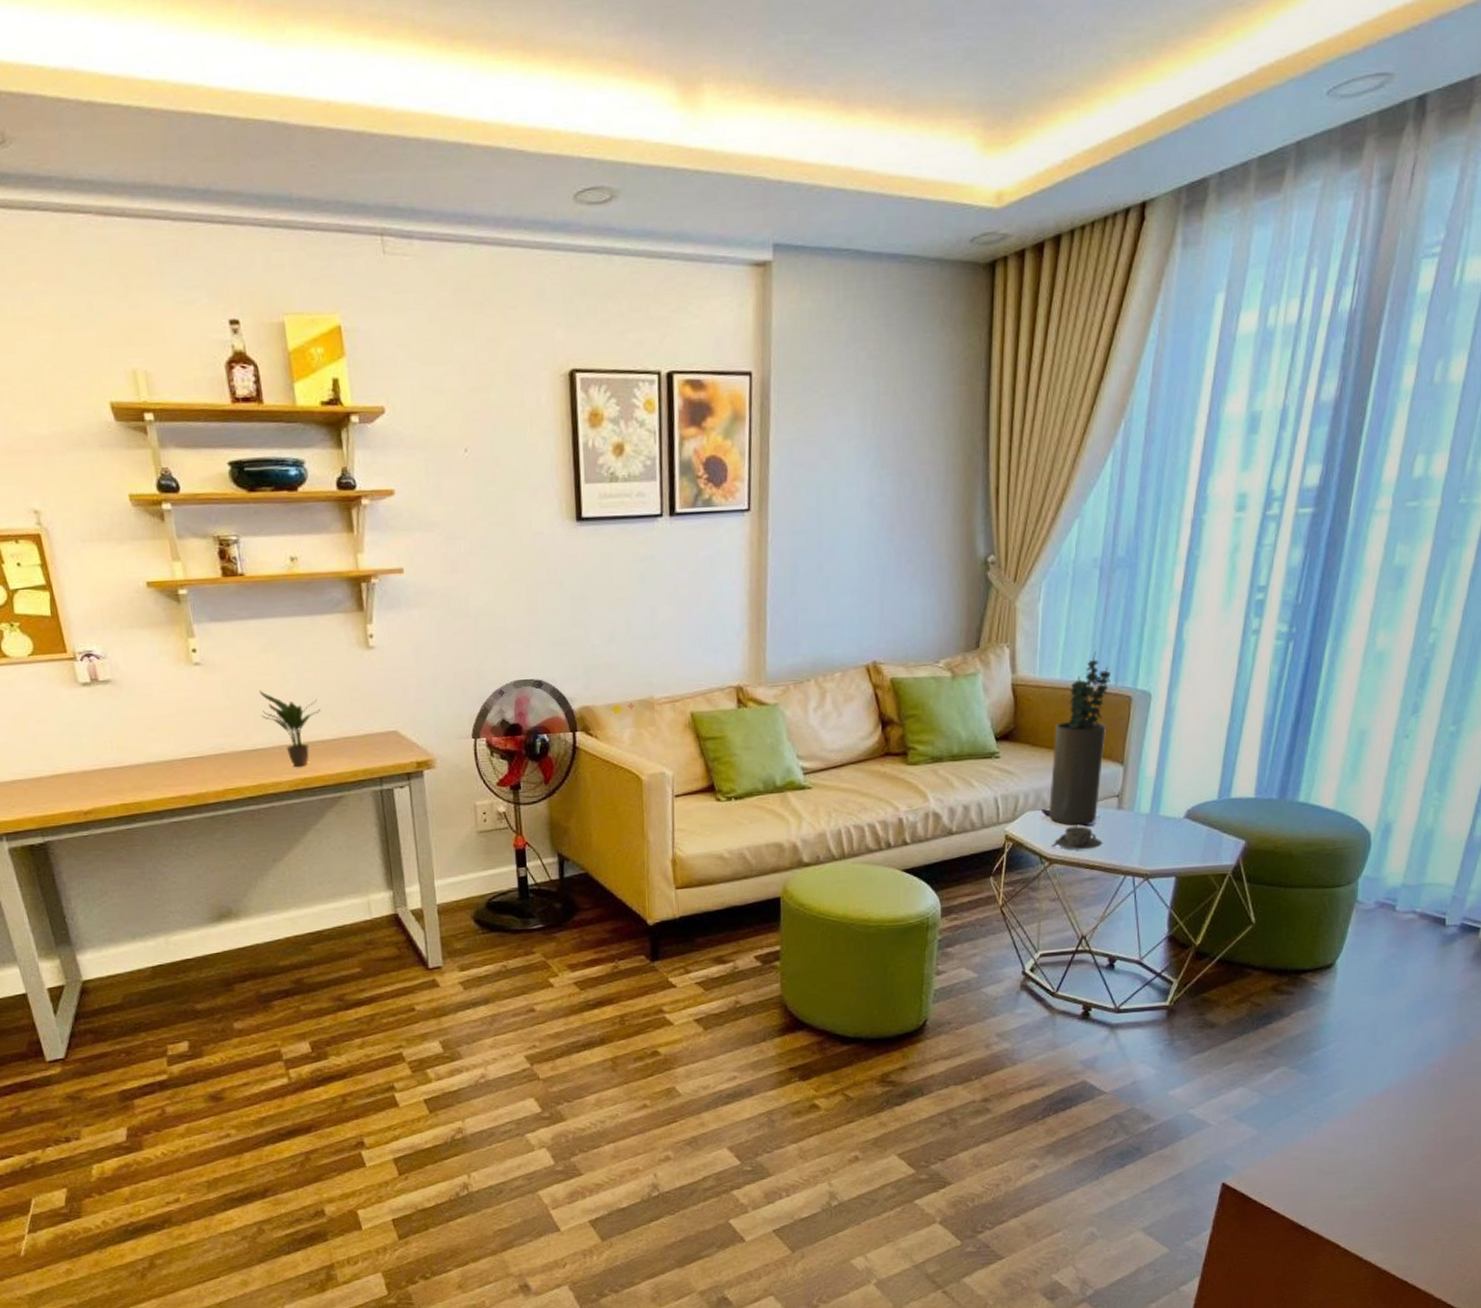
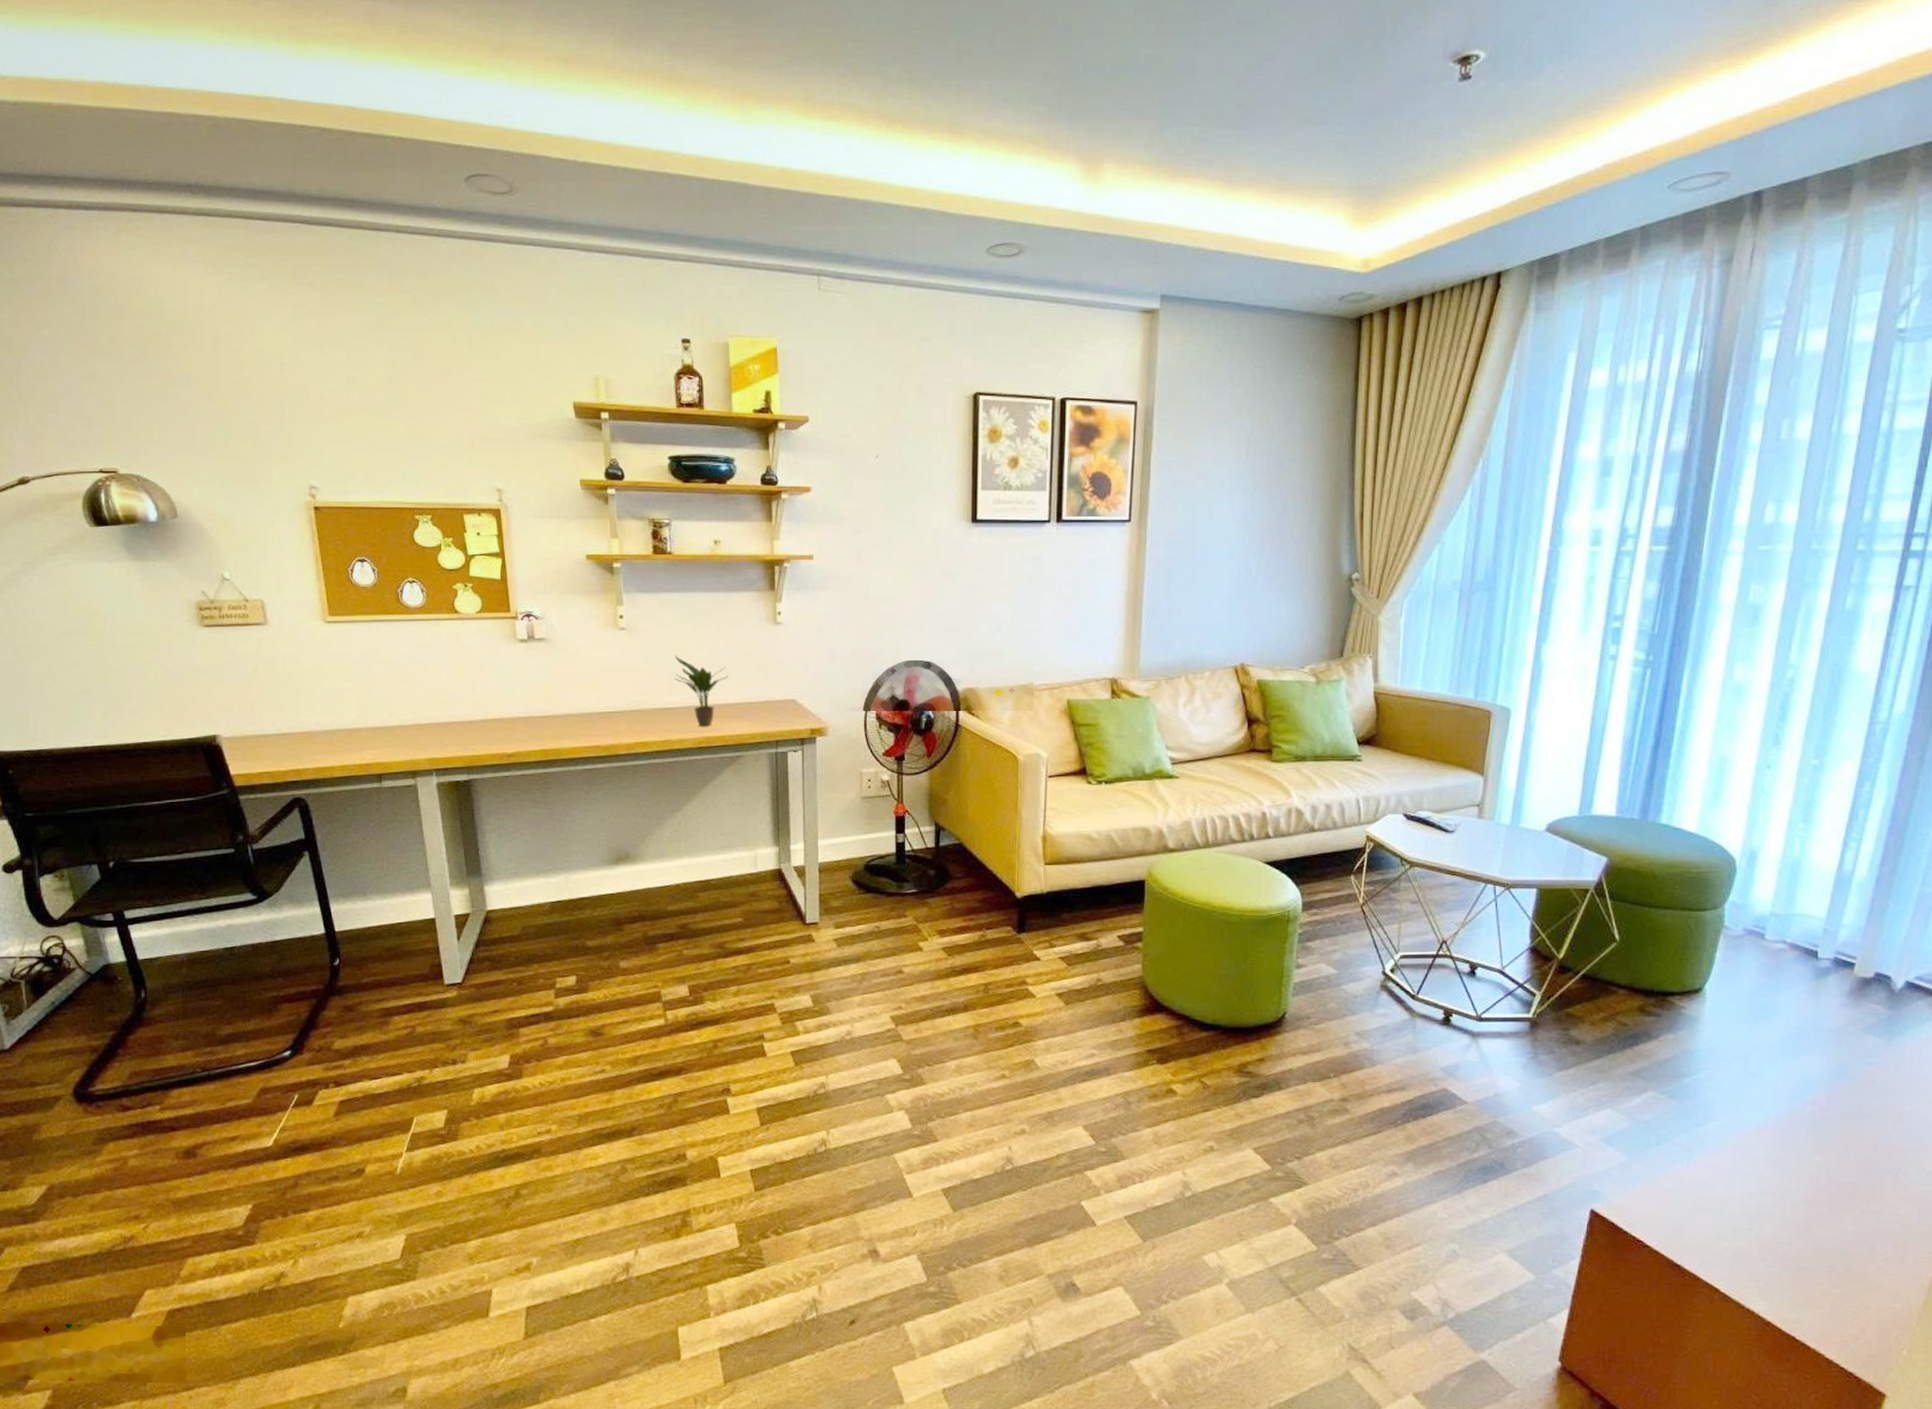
vase: present [1049,651,1111,826] -> none [1410,666,1470,832]
teacup: present [1052,826,1103,850] -> none [1412,832,1463,855]

